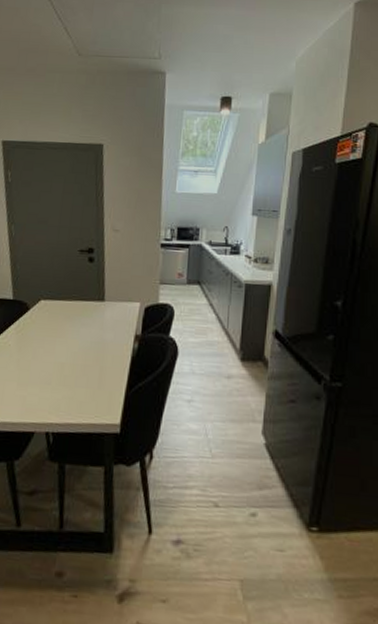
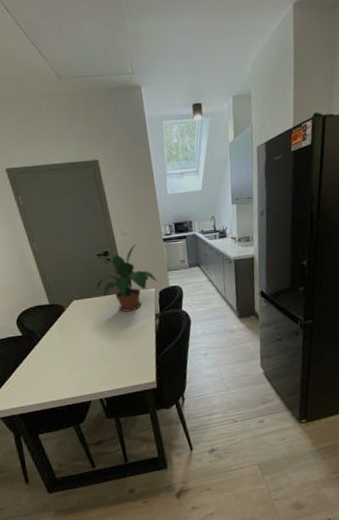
potted plant: none [72,244,146,326] -> present [97,243,158,312]

